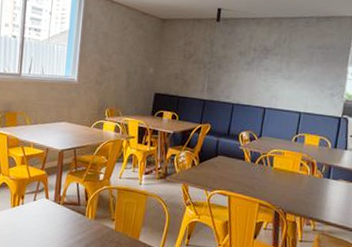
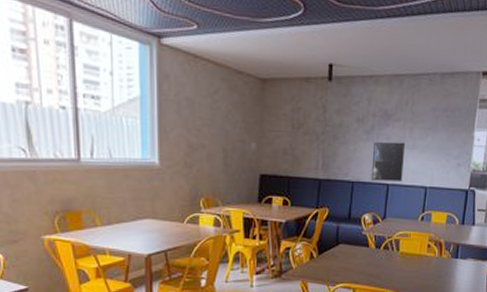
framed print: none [249,72,283,106] -> present [371,141,406,181]

